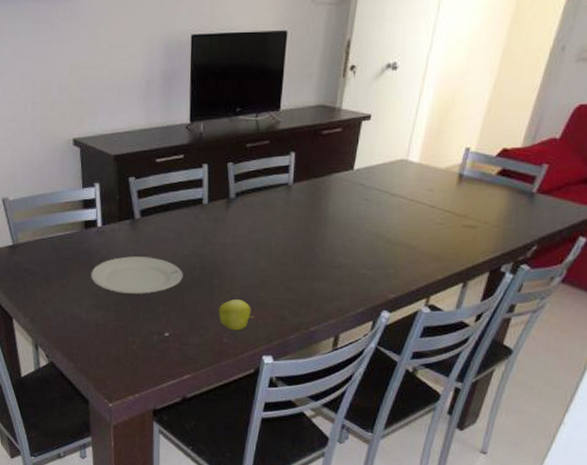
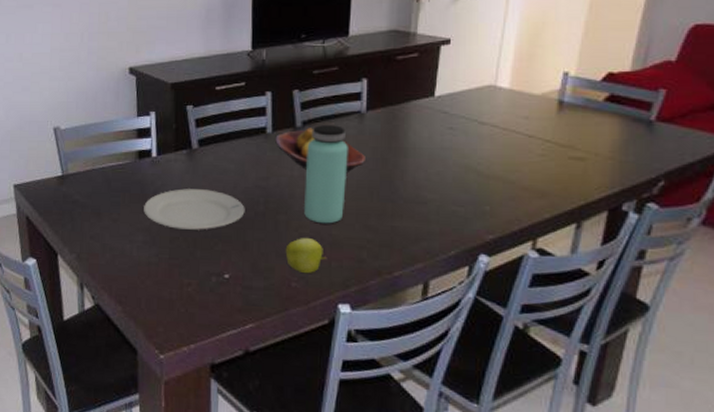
fruit bowl: none [211,199,291,241] -> present [275,128,365,174]
bottle: none [235,196,276,287] -> present [304,125,348,224]

